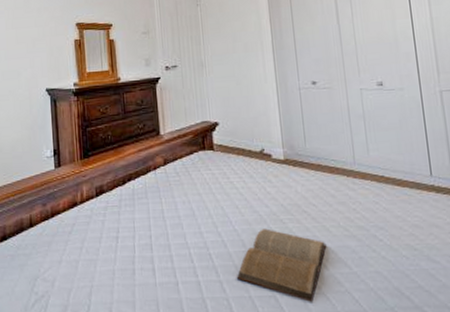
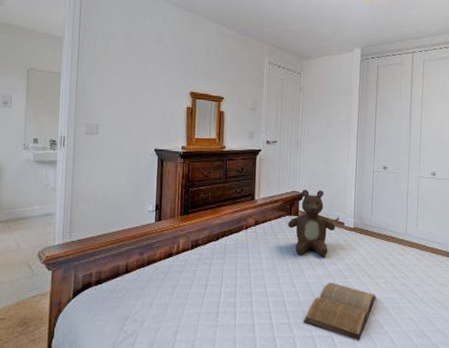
teddy bear: none [202,118,262,197] -> present [288,189,336,256]

